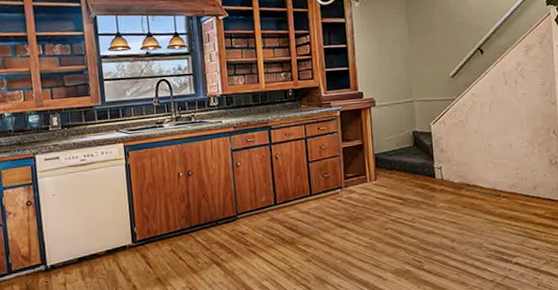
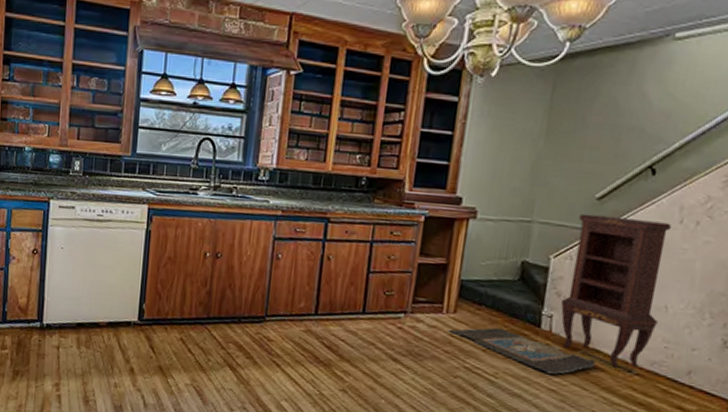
rug: none [374,184,476,210] -> present [448,328,596,374]
cabinet: none [442,85,508,195] -> present [560,213,672,368]

